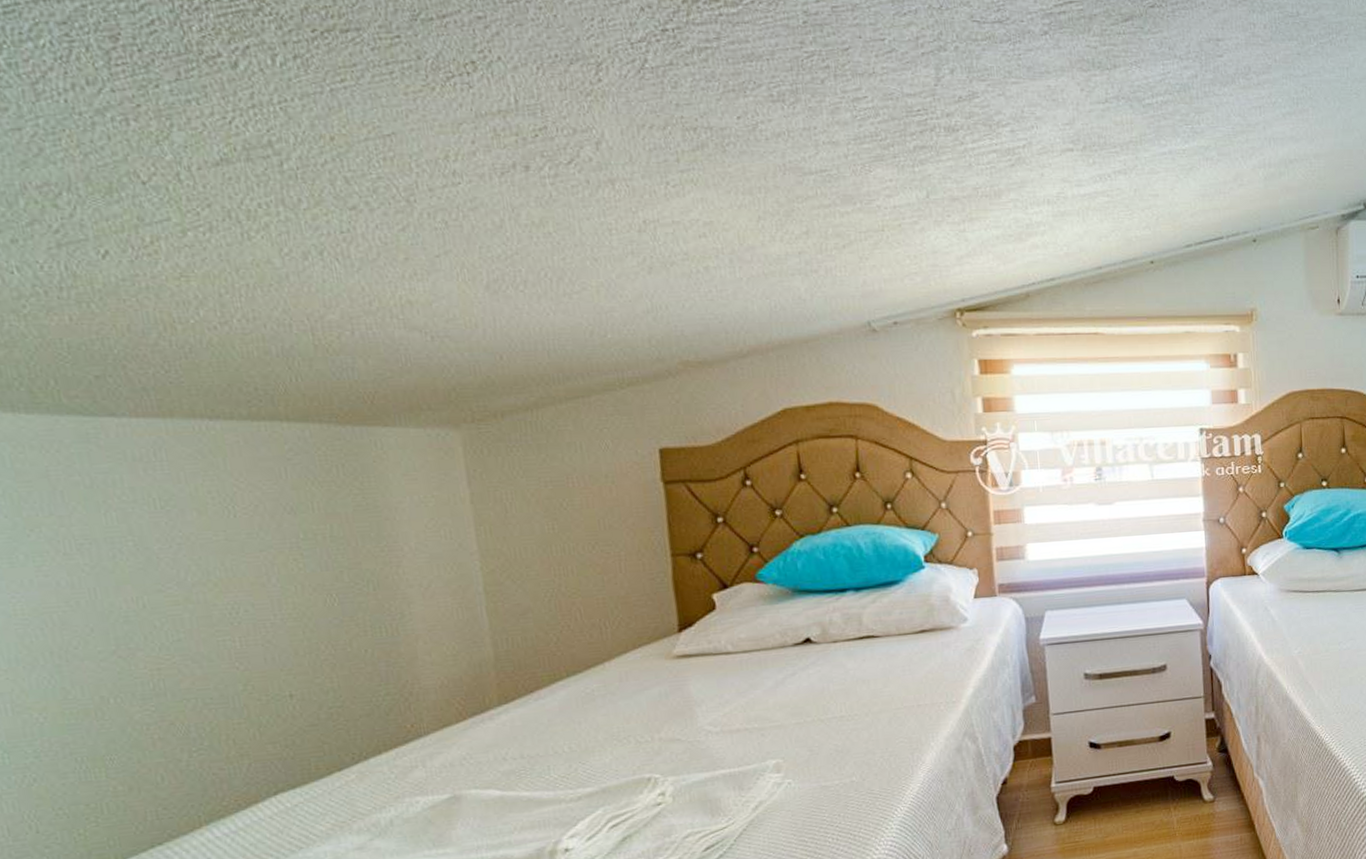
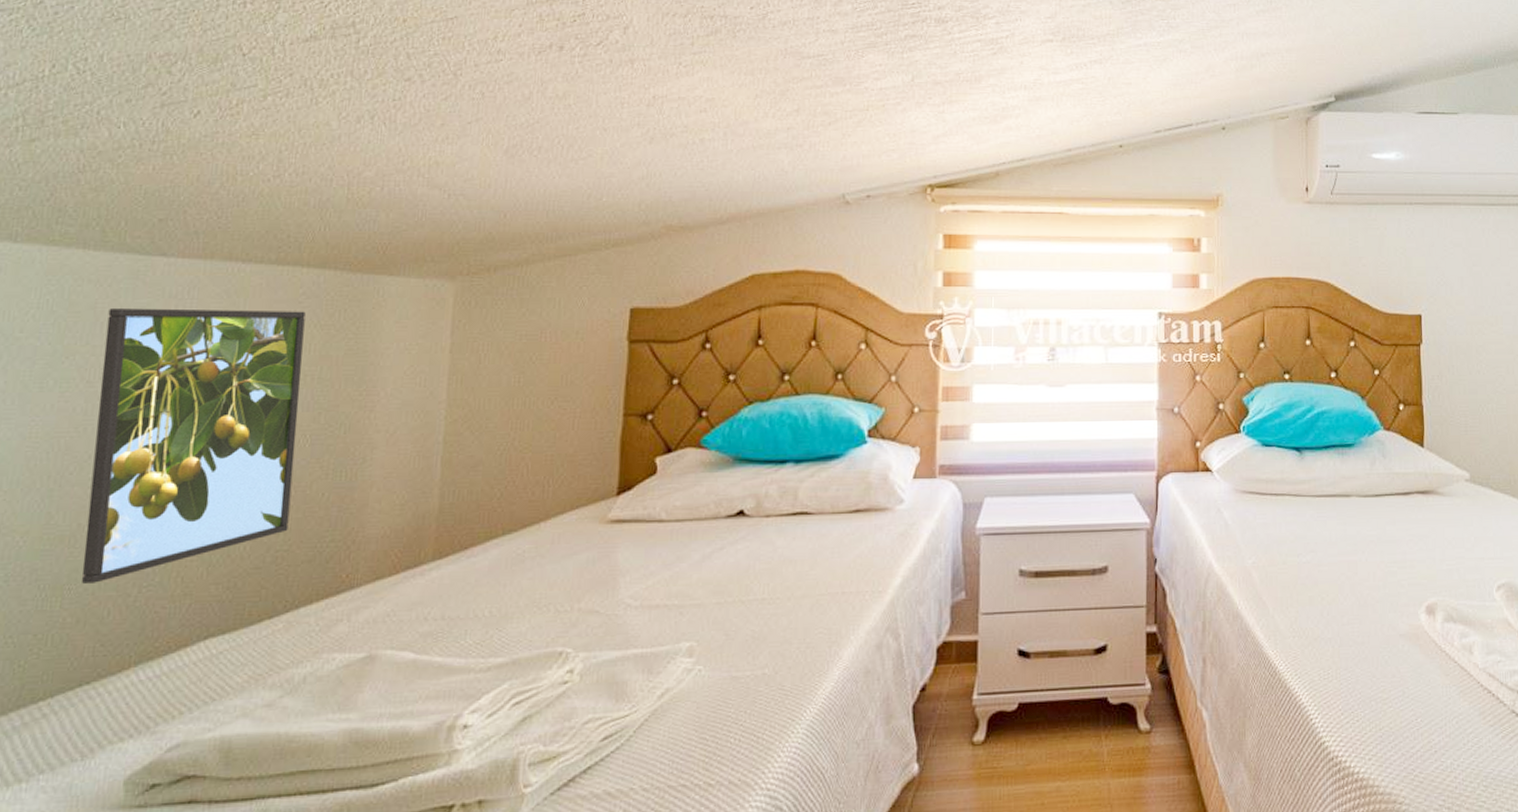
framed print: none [65,468,337,753] -> present [81,308,306,584]

